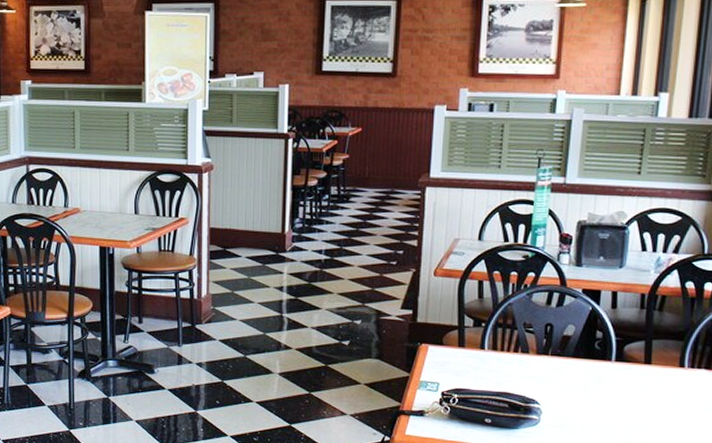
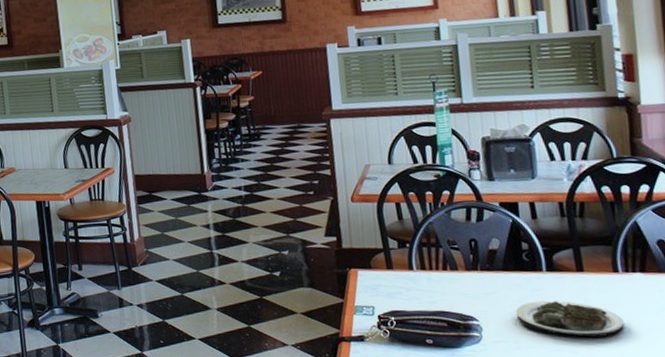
plate: none [578,389,679,428] -> present [516,300,624,338]

